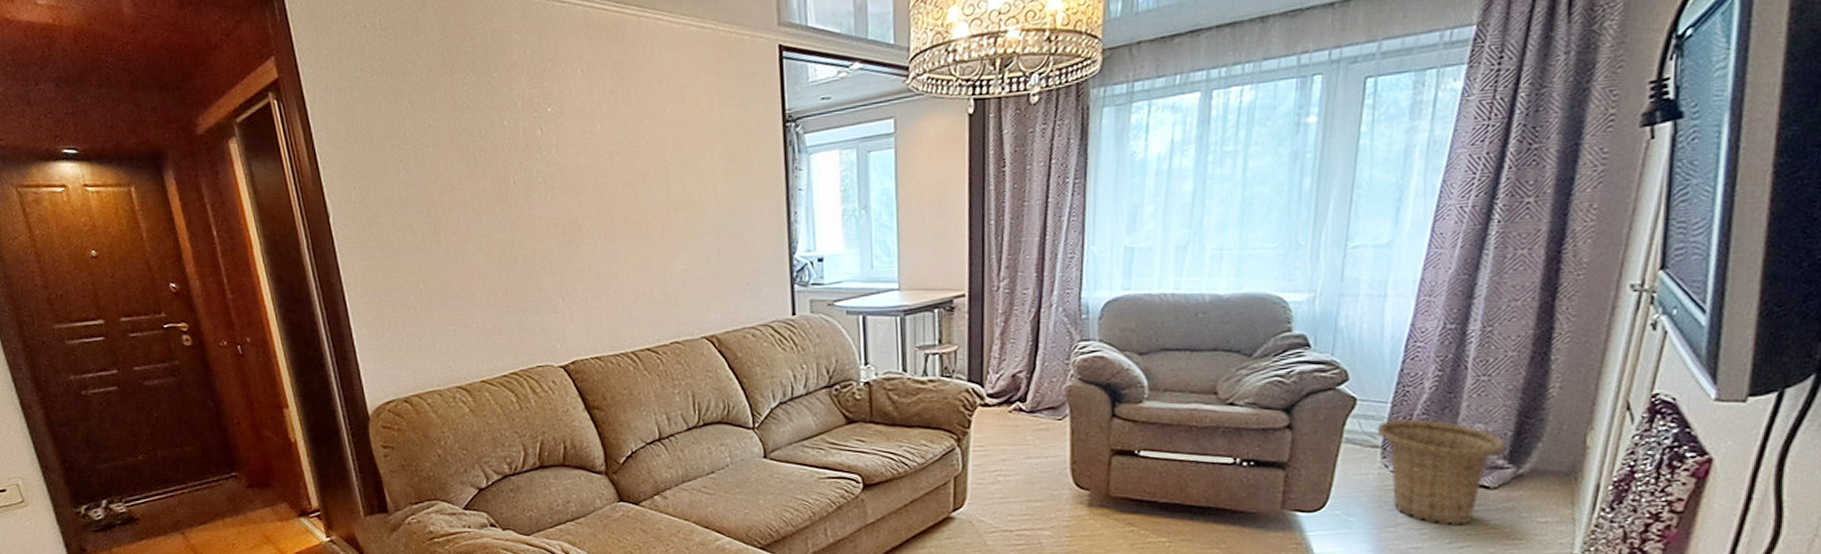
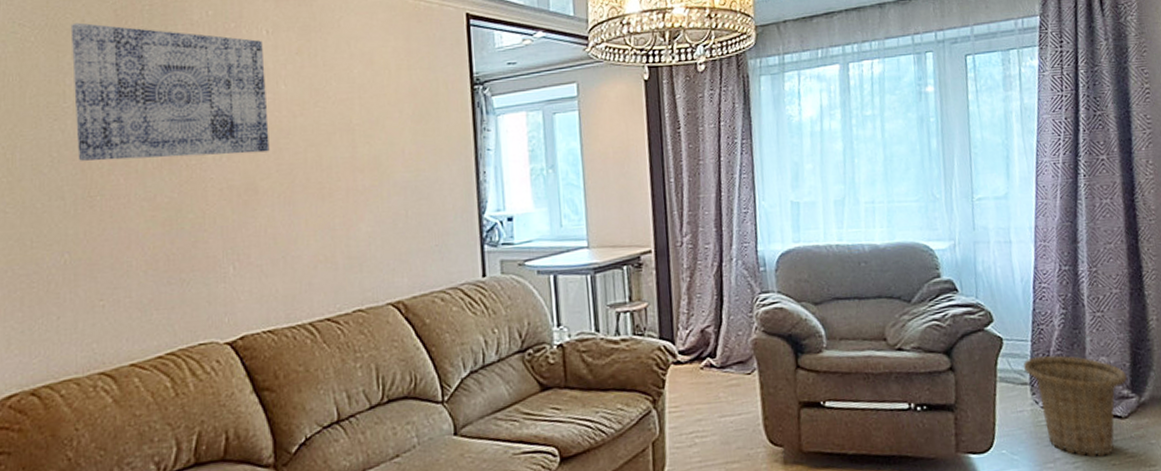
wall art: none [404,66,590,200] -> present [70,22,270,161]

